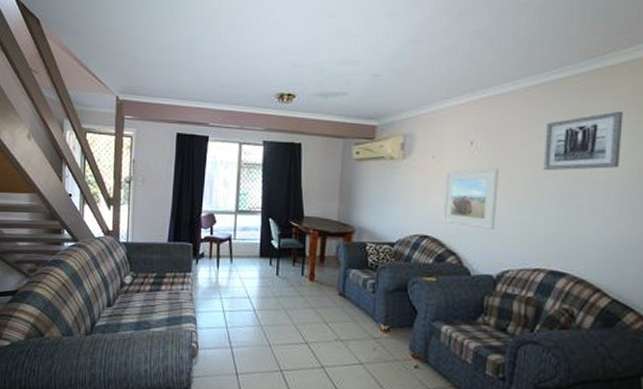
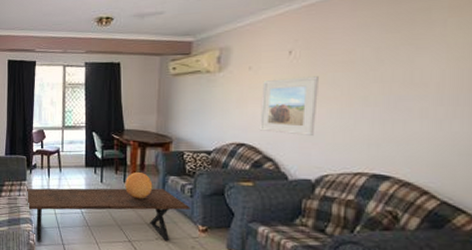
coffee table: none [191,280,374,345] -> present [27,188,192,242]
decorative sphere: none [303,263,333,295] -> present [125,171,153,199]
wall art: present [543,111,623,171] -> none [368,8,462,76]

